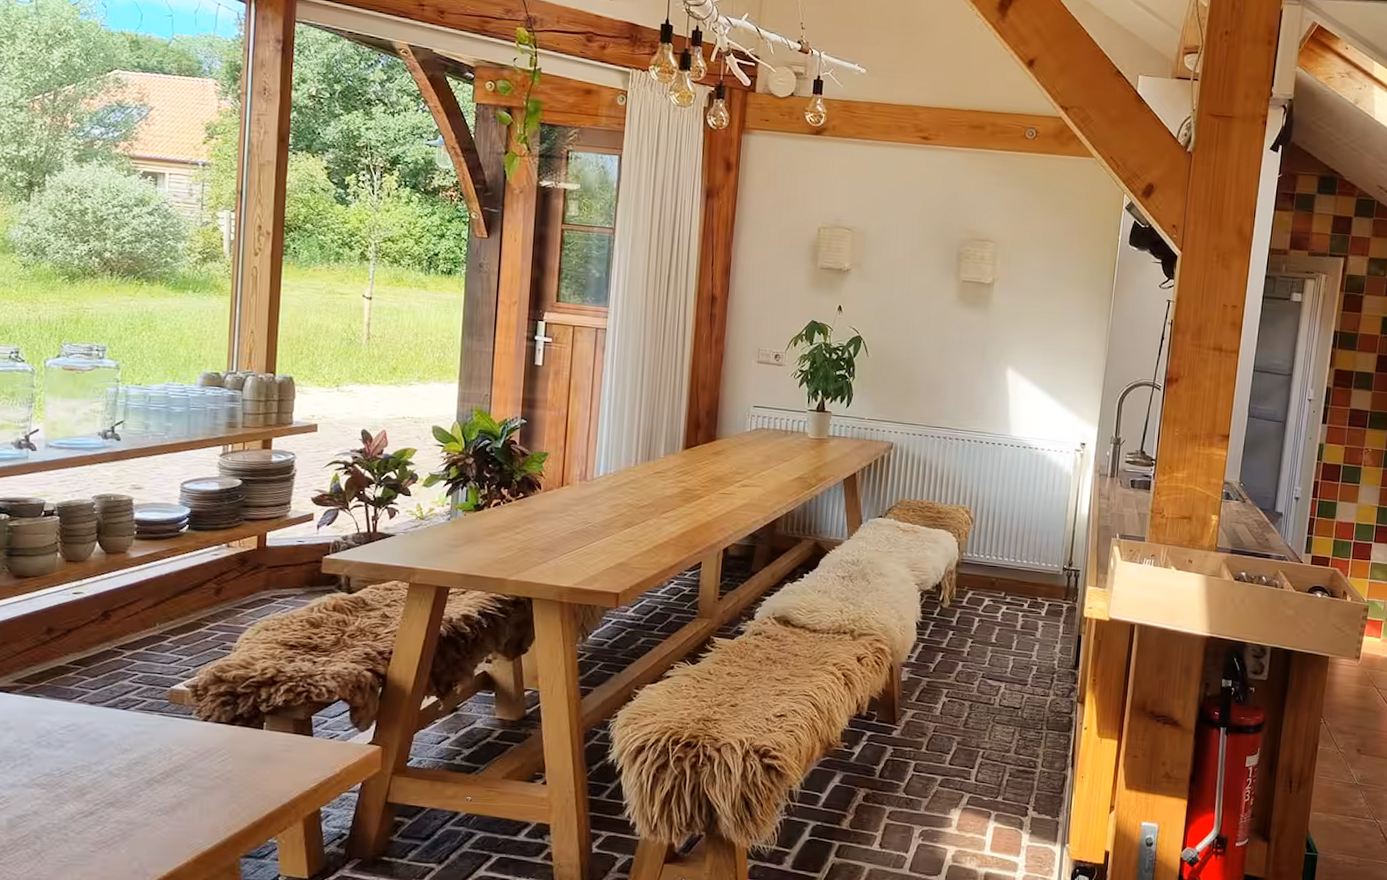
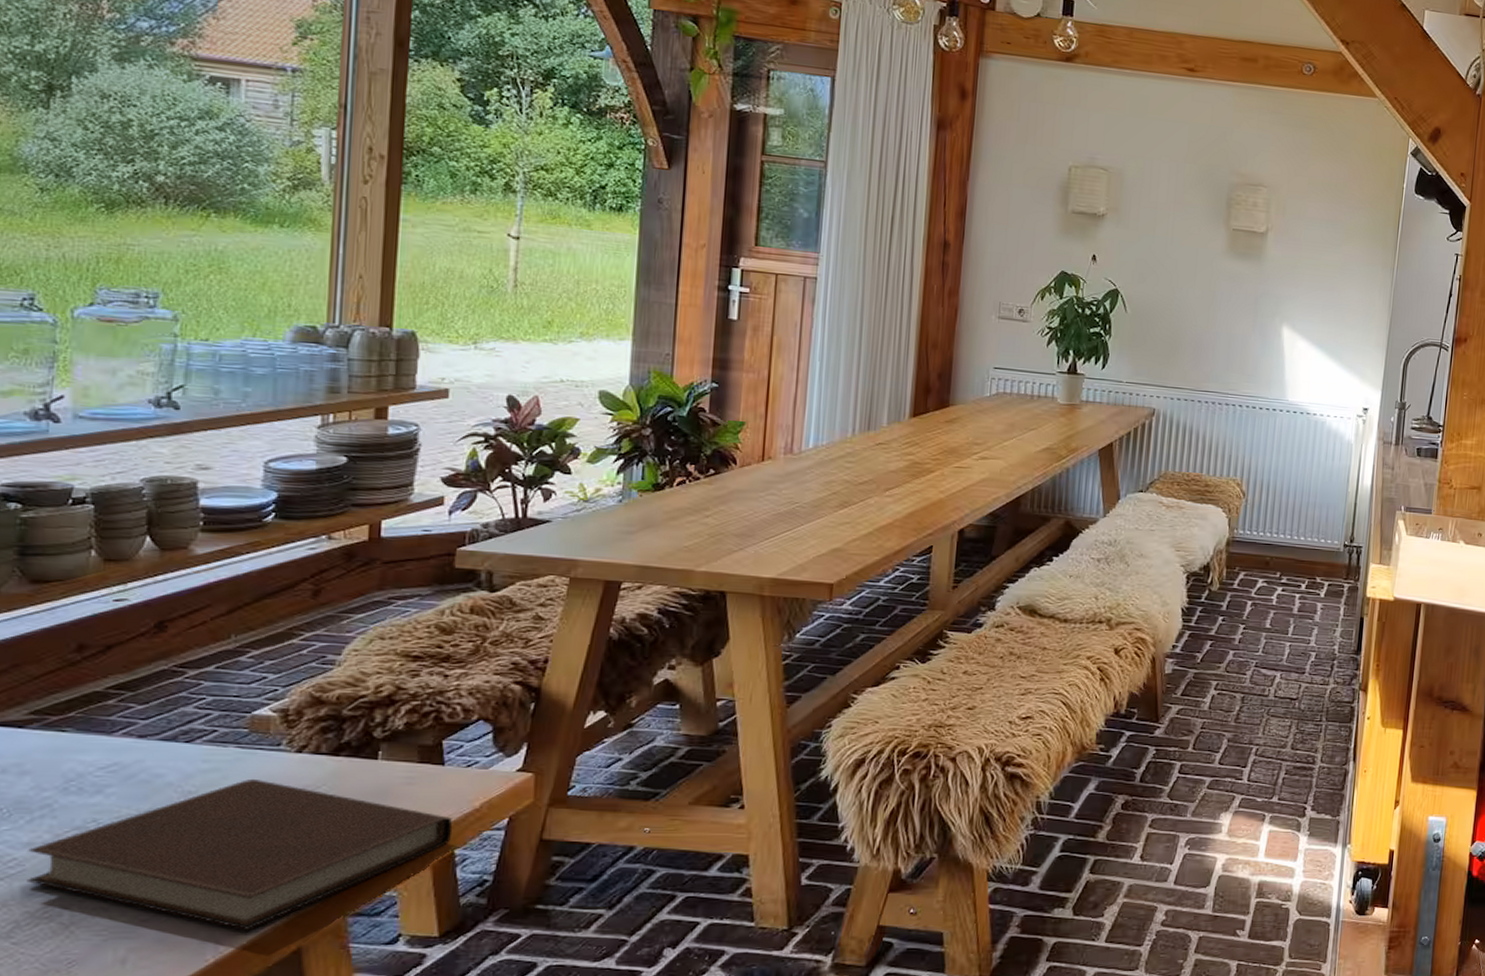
notebook: none [11,740,319,864] -> present [26,778,453,930]

